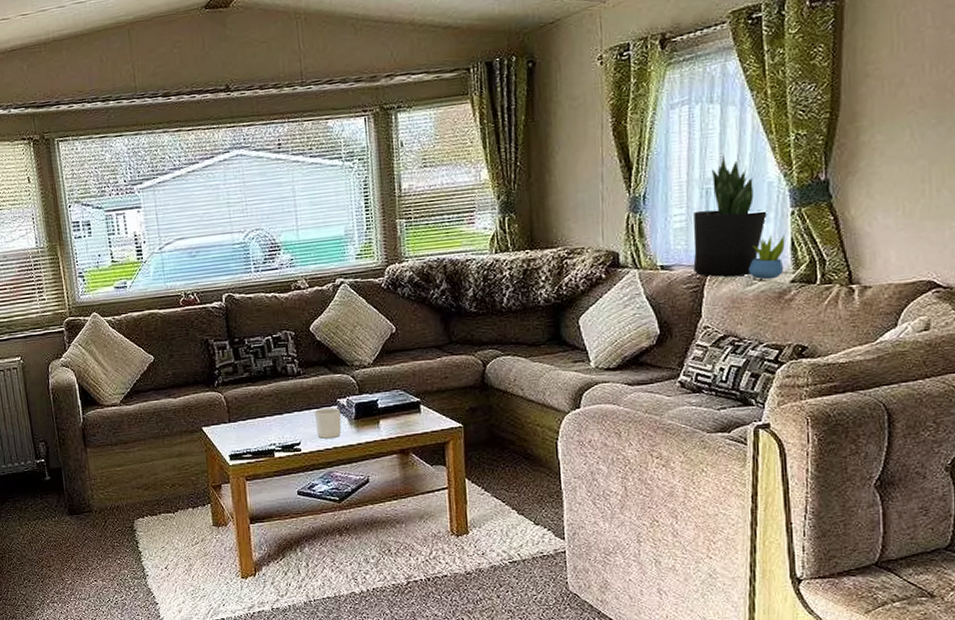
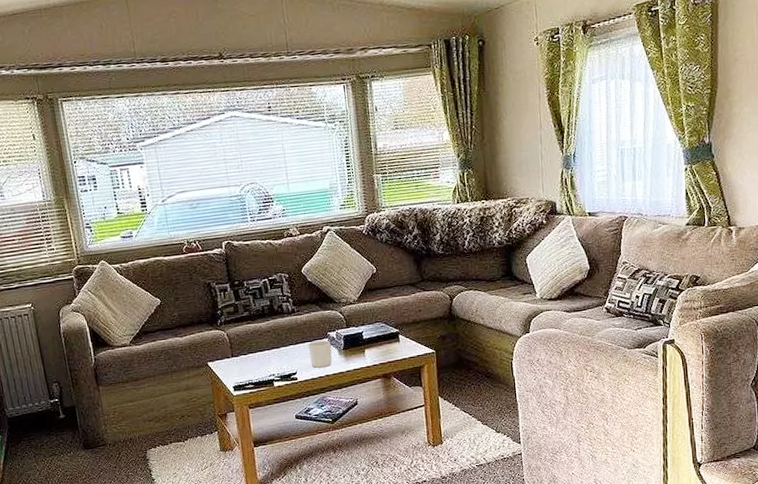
planter: present [693,154,767,277] -> none [612,121,668,222]
succulent plant: present [749,234,785,280] -> none [655,186,681,224]

